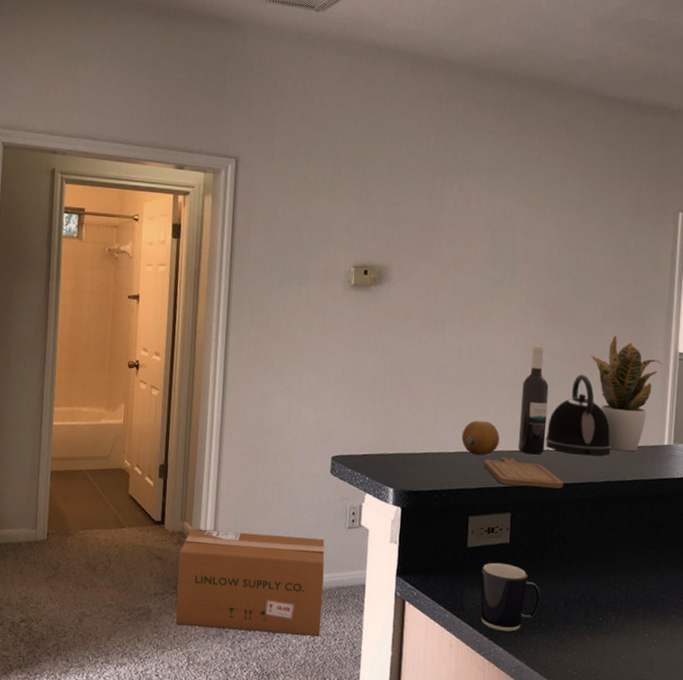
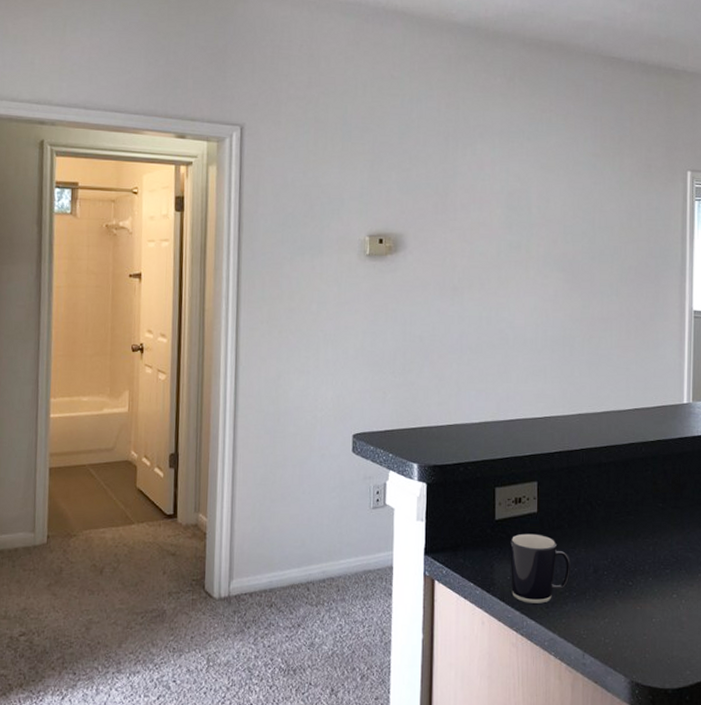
box: present [175,529,325,637] -> none [192,520,350,625]
fruit: present [461,420,499,456] -> none [485,389,523,425]
chopping board: present [483,457,563,489] -> none [508,424,588,454]
wine bottle: present [518,346,549,455] -> none [541,310,569,421]
kettle: present [544,374,612,456] -> none [567,336,634,419]
potted plant: present [591,335,663,452] -> none [609,296,679,412]

